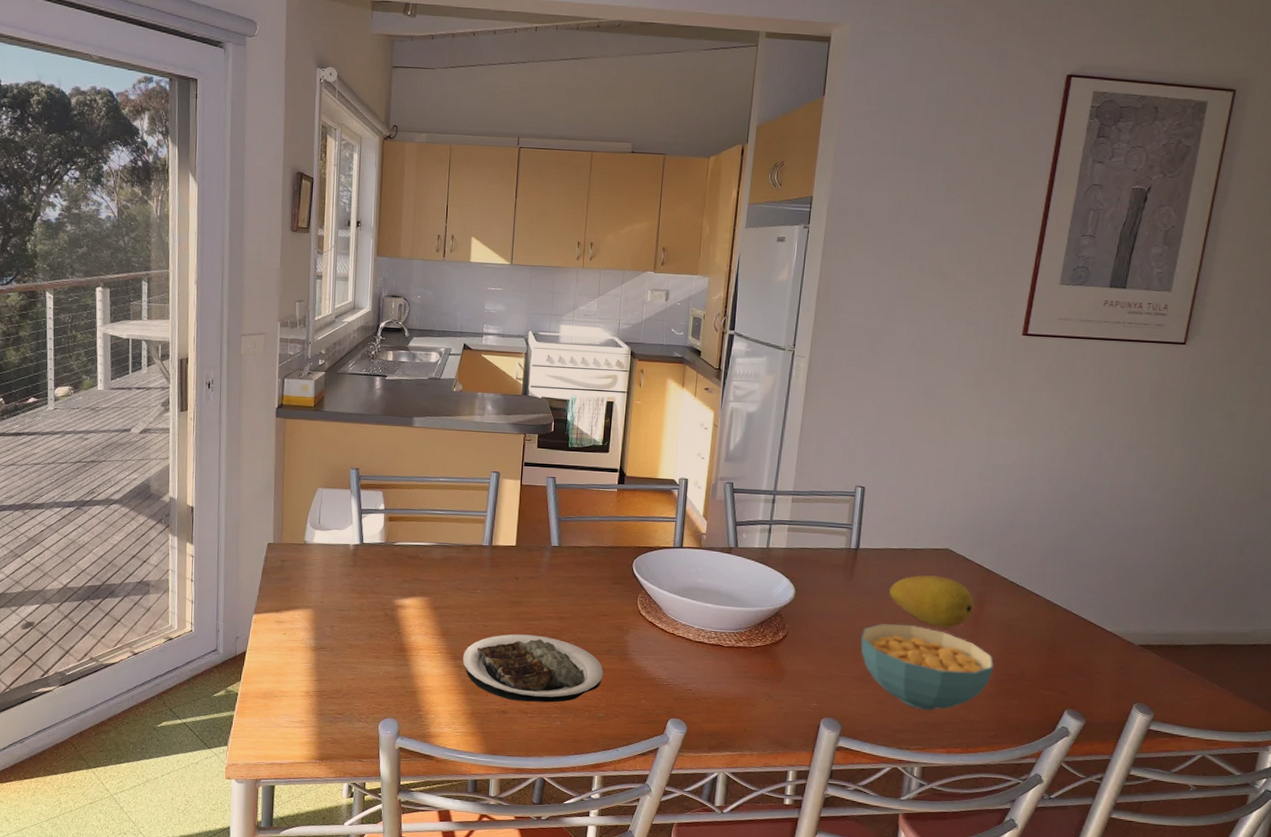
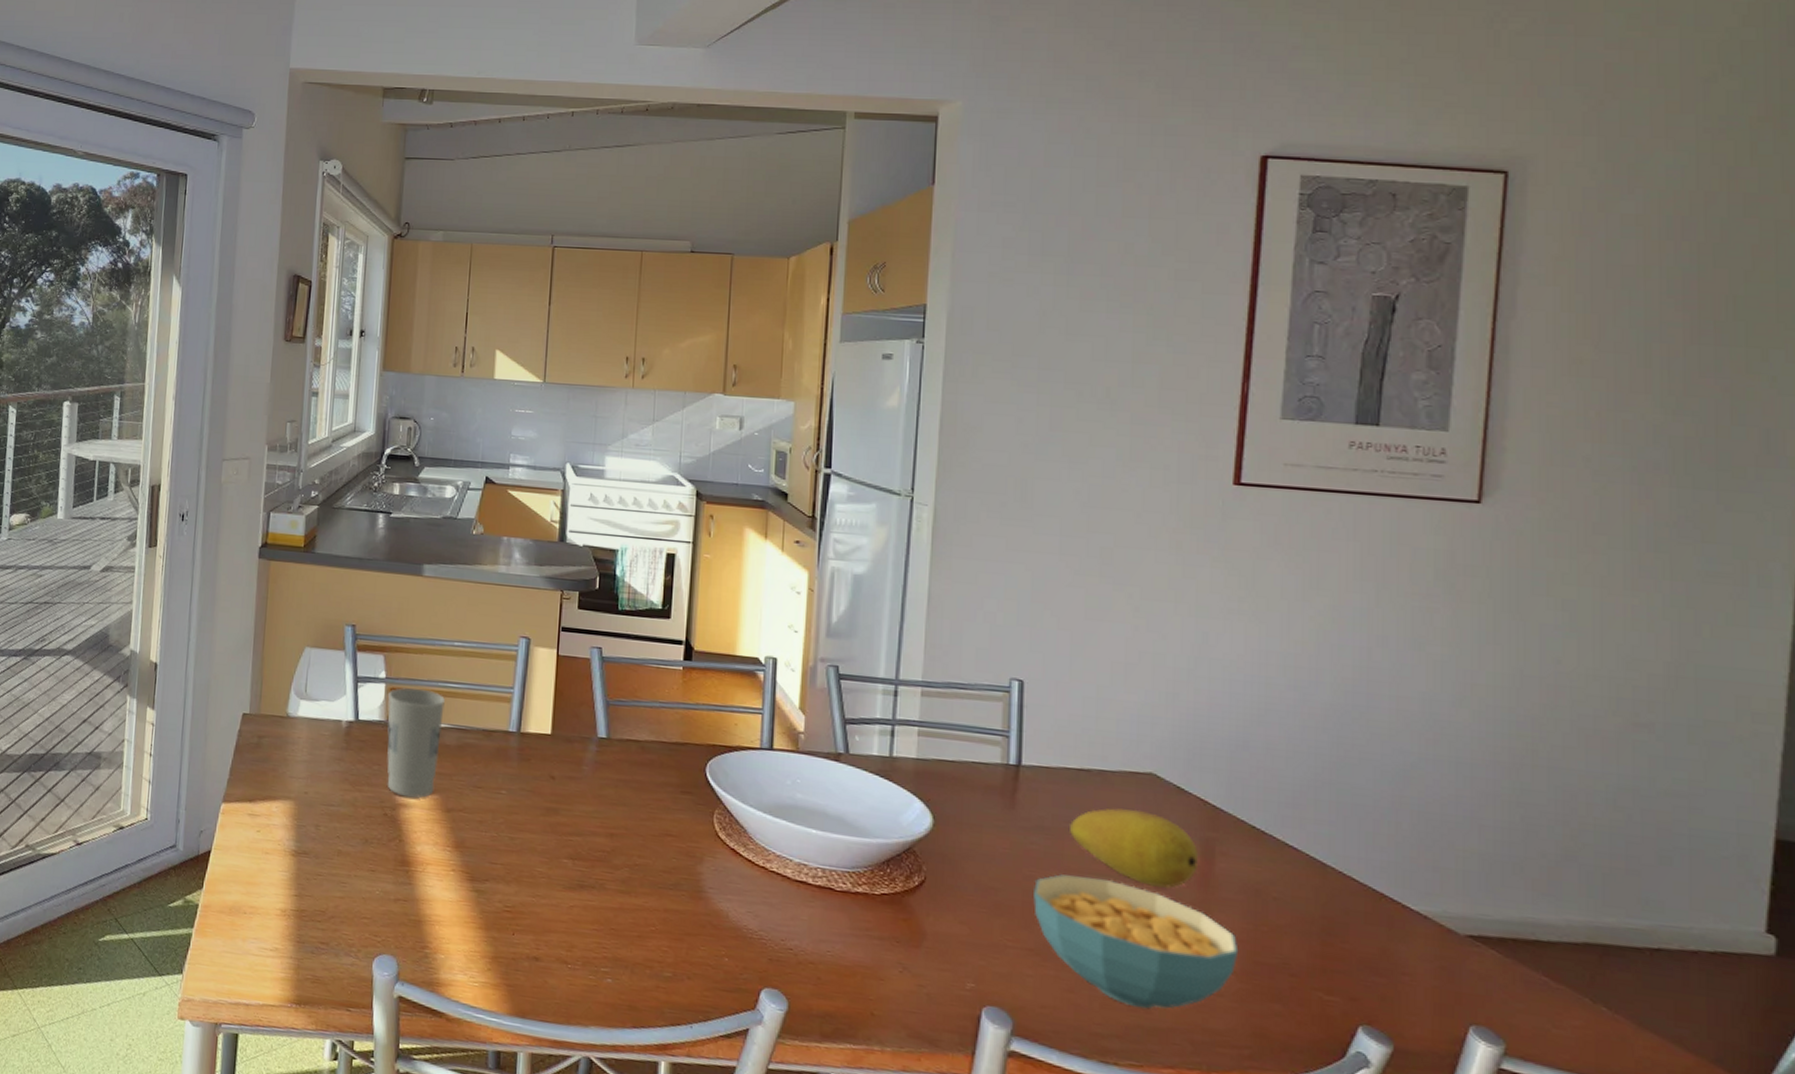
cup: none [386,515,432,601] -> present [387,687,445,799]
plate: present [462,634,603,703] -> none [482,852,670,952]

